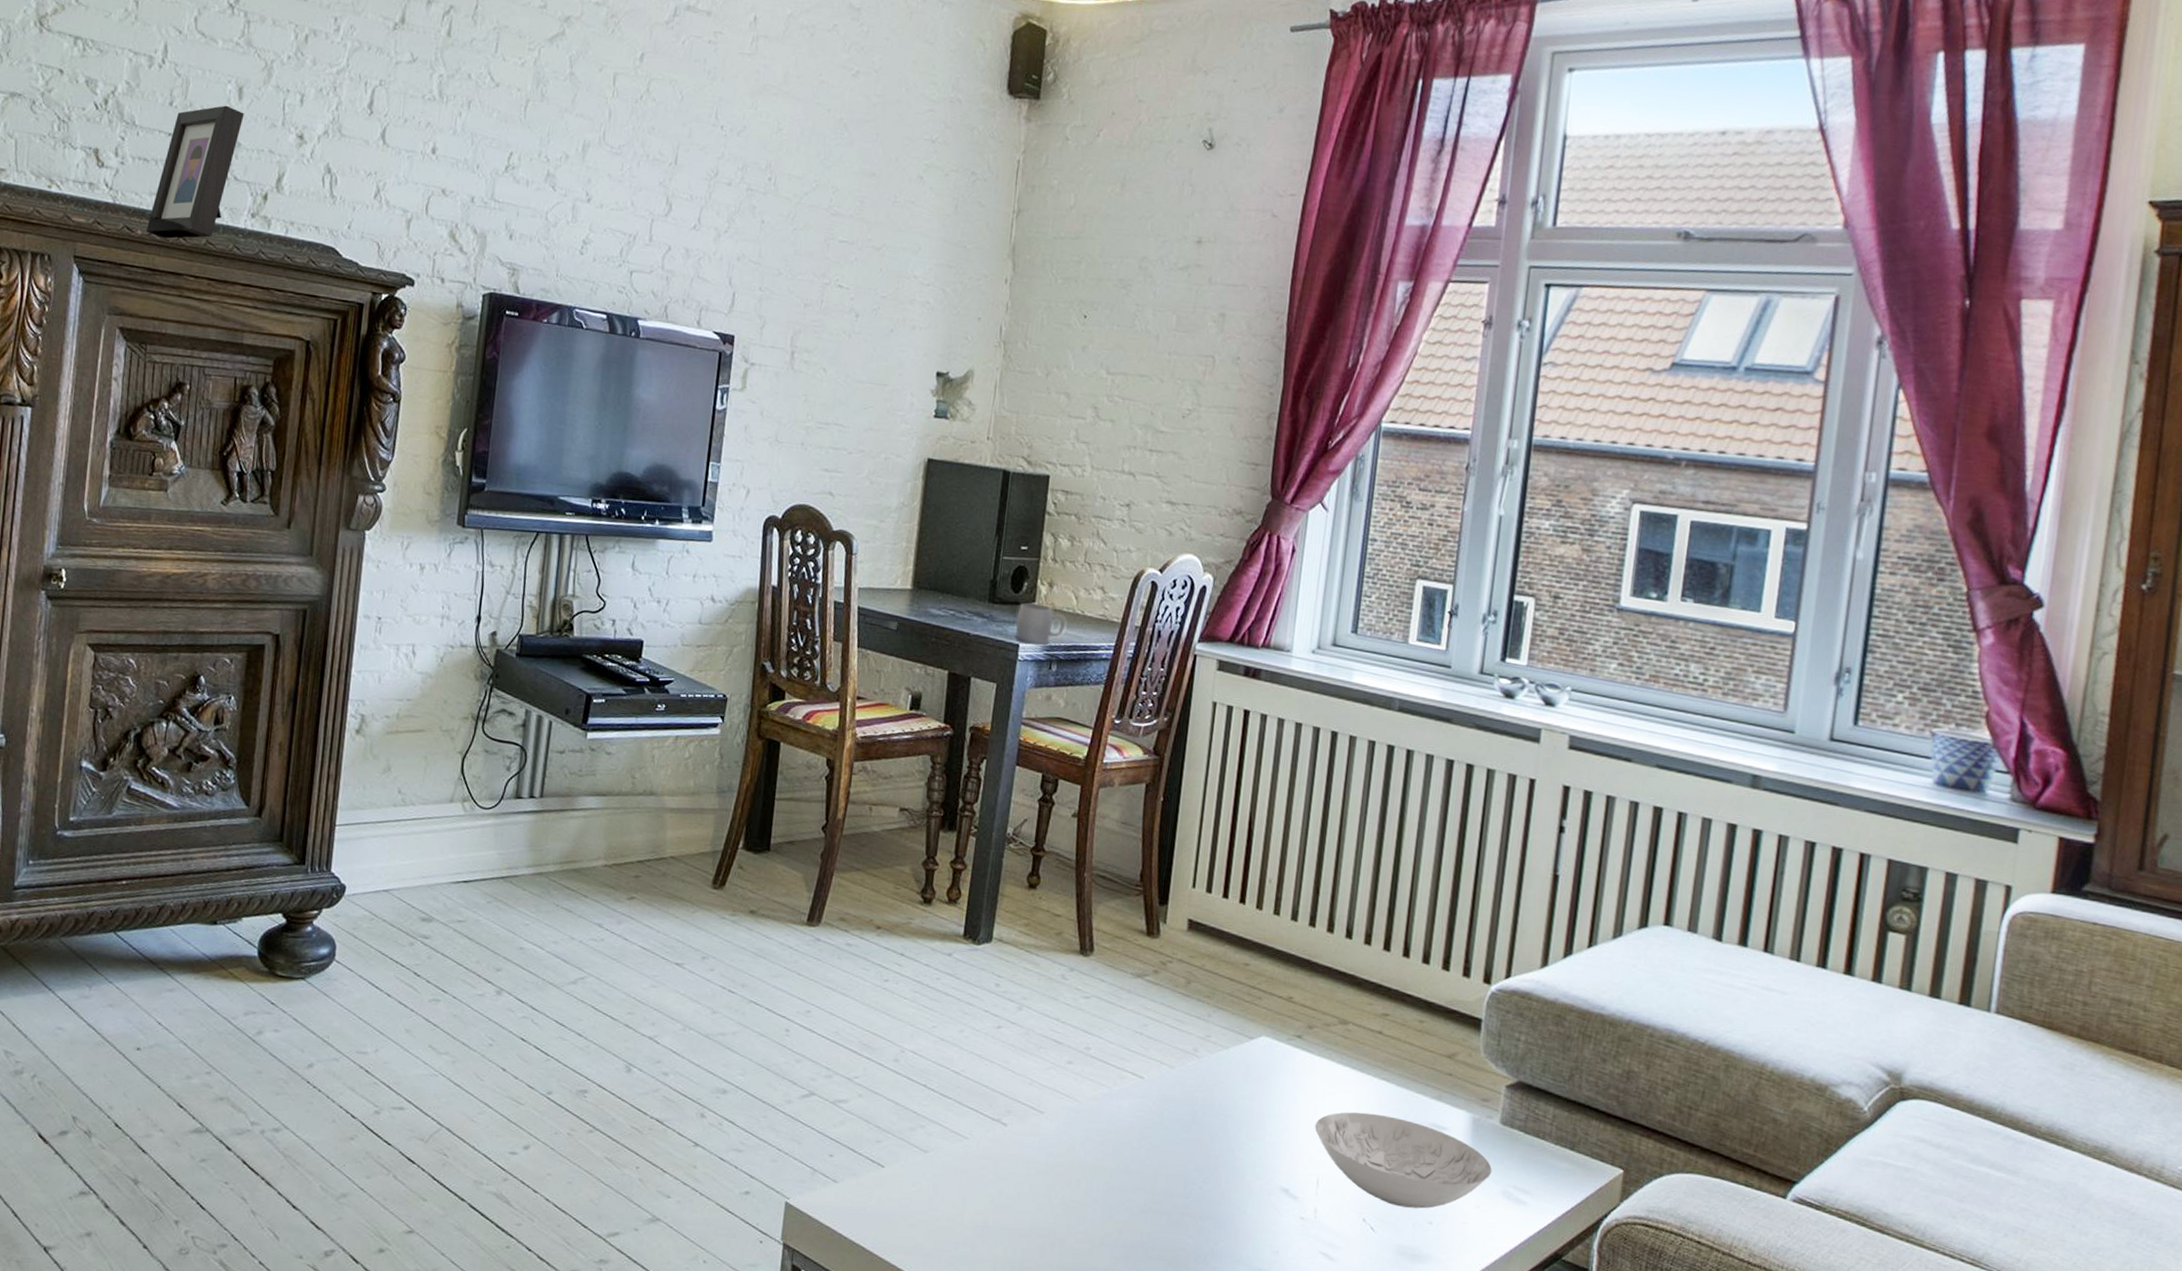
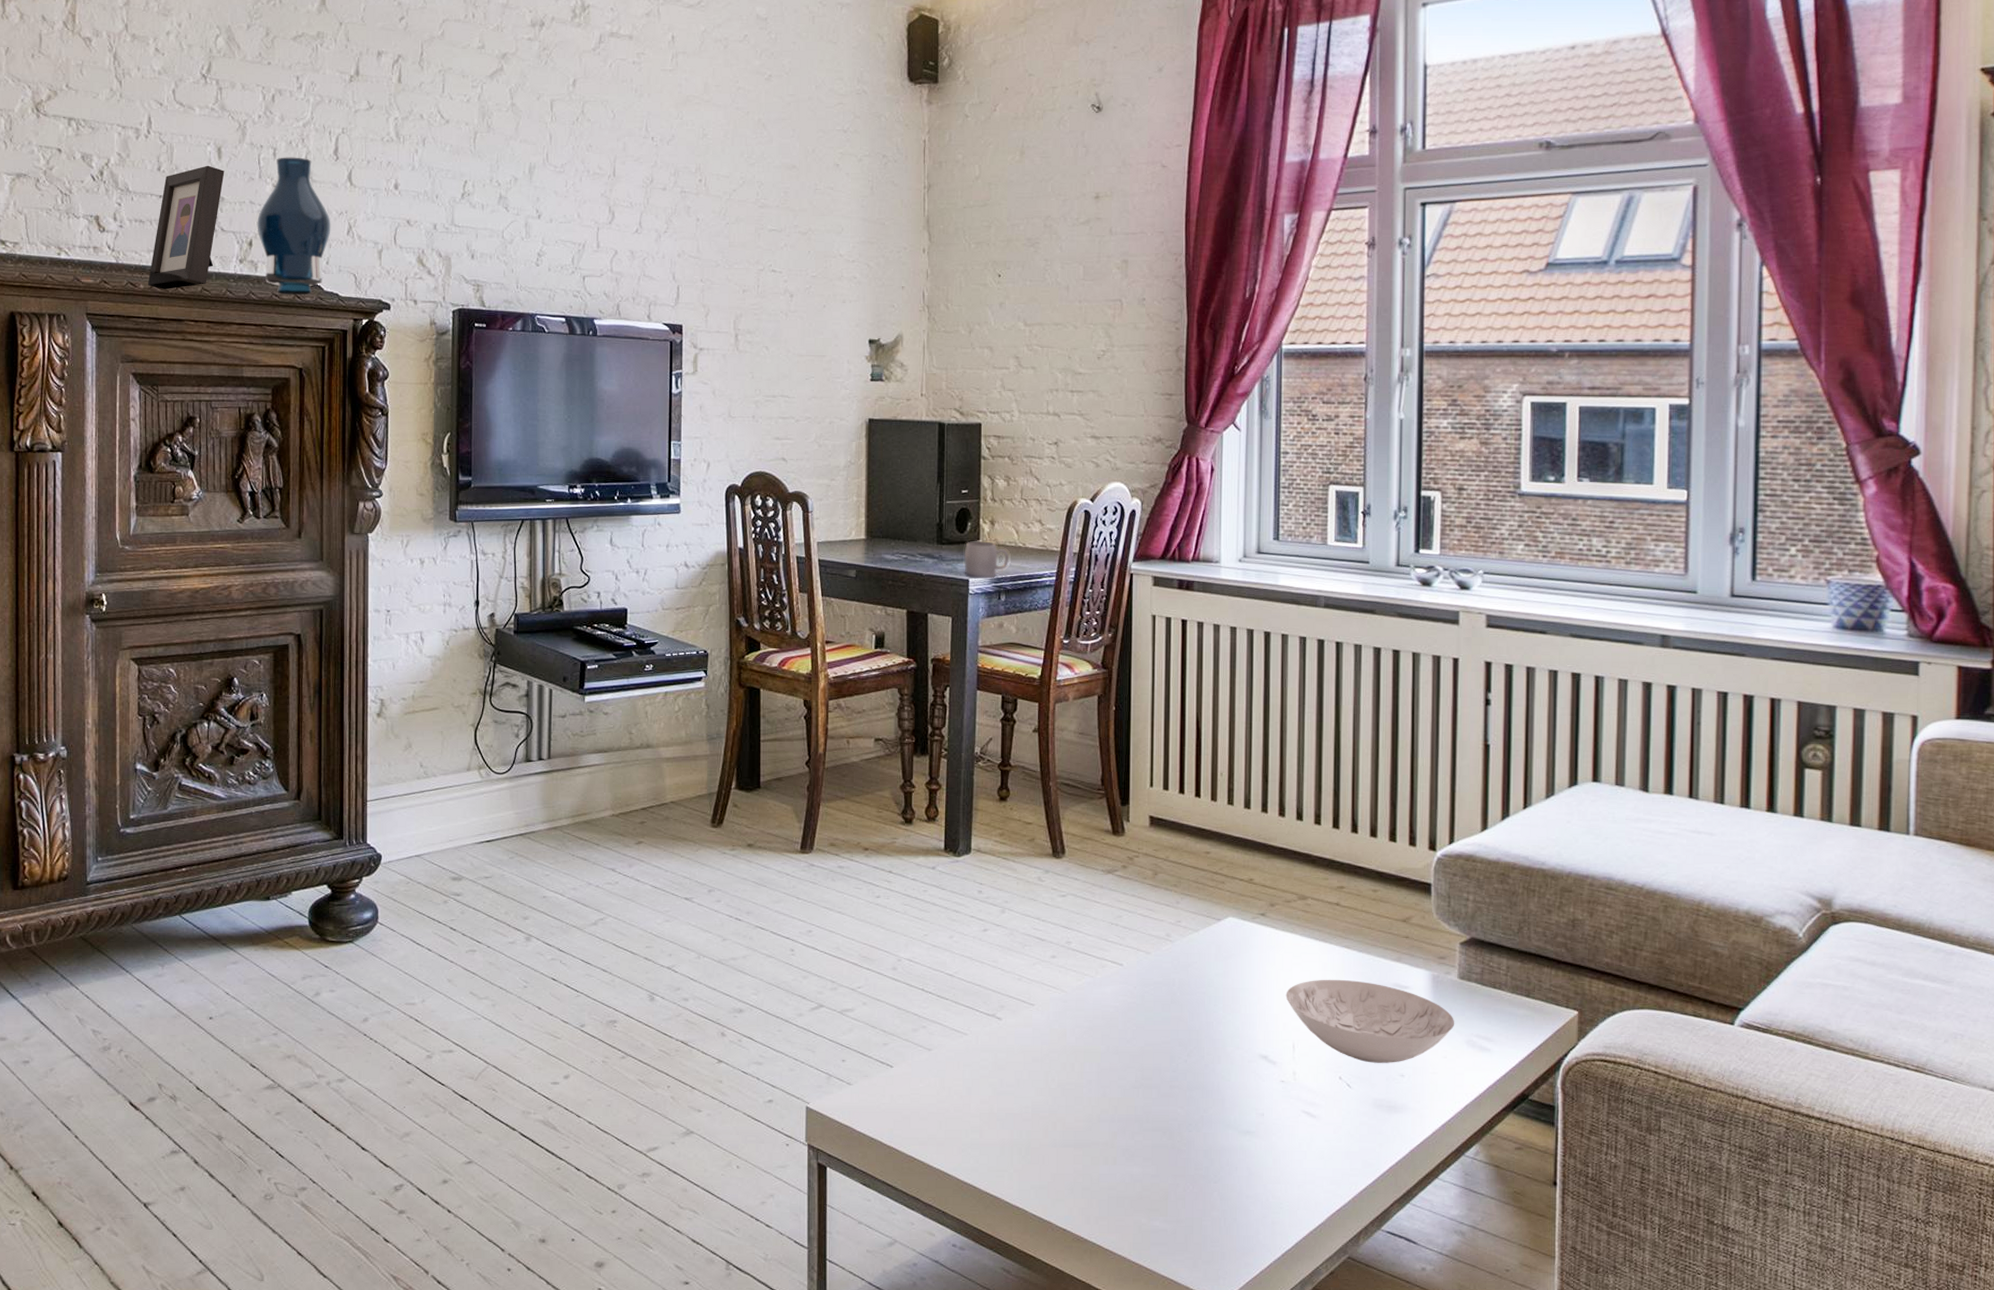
vase: none [274,105,358,261] -> present [257,157,331,296]

